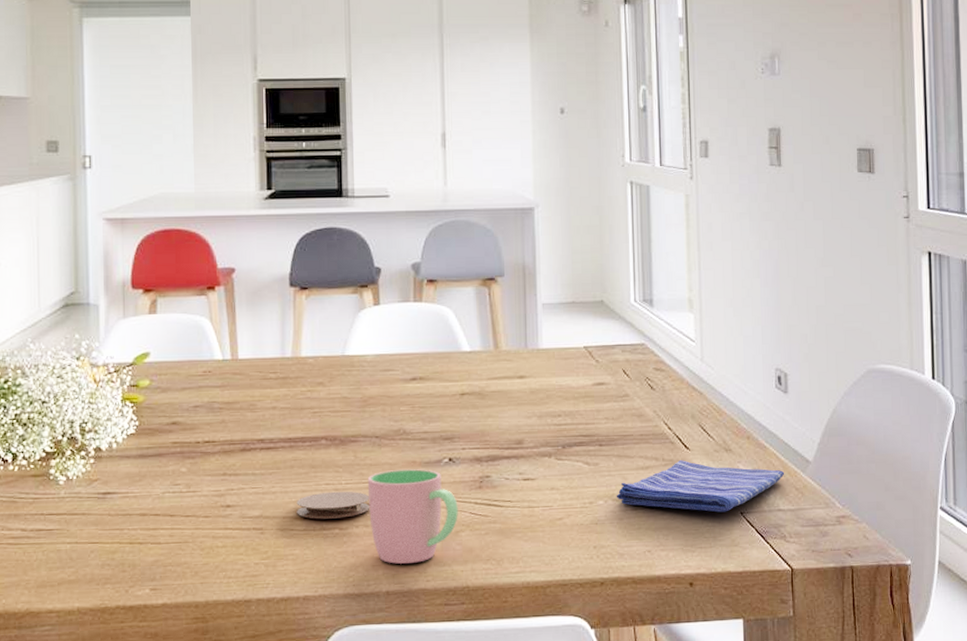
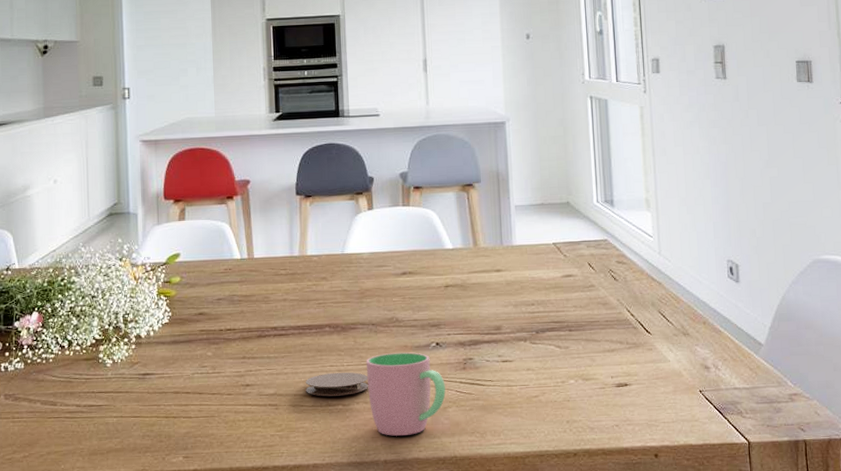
dish towel: present [616,460,785,513] -> none [585,343,739,391]

